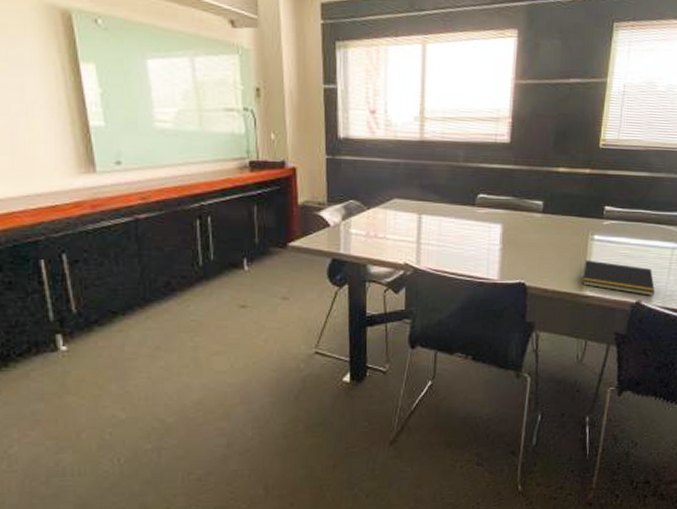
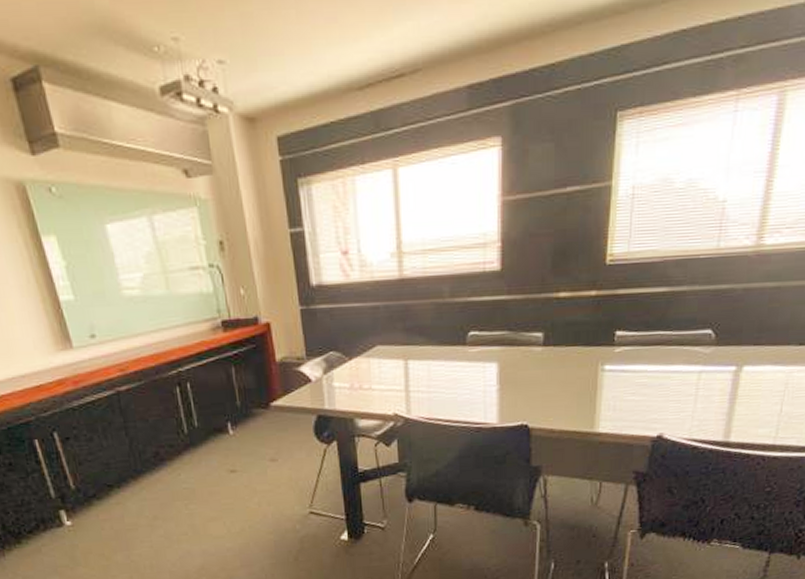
notepad: present [582,260,655,296] -> none [594,393,680,428]

